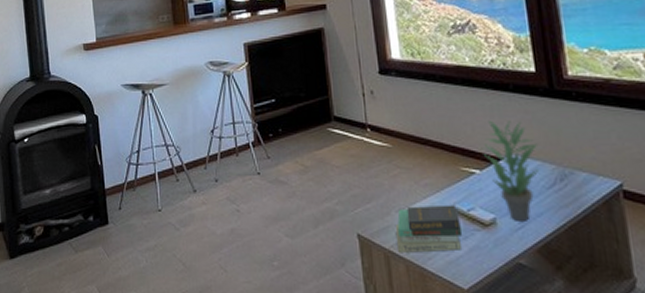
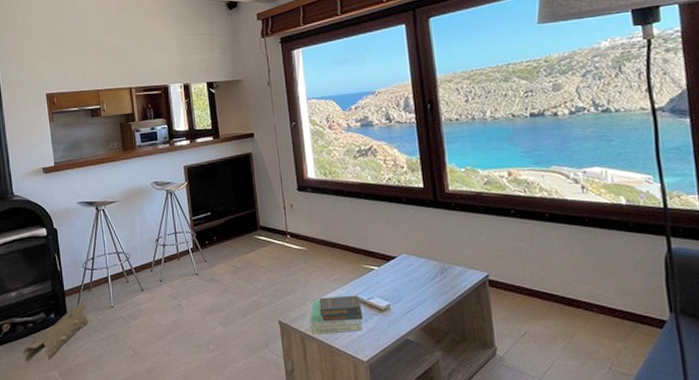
decorative log: none [56,202,132,272] -> present [22,301,88,361]
potted plant: present [483,121,540,221] -> none [380,227,425,306]

